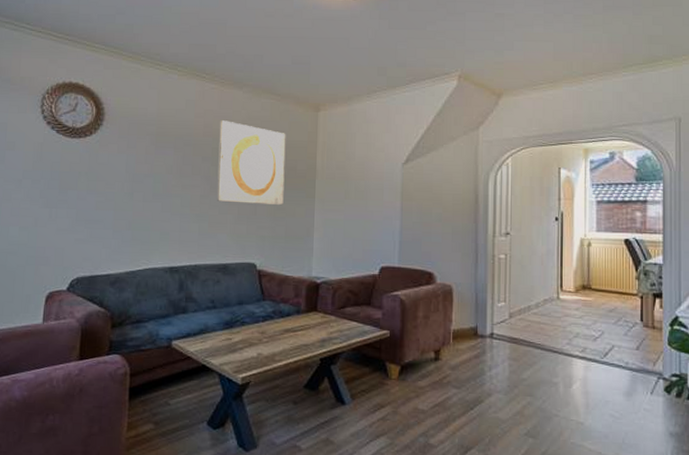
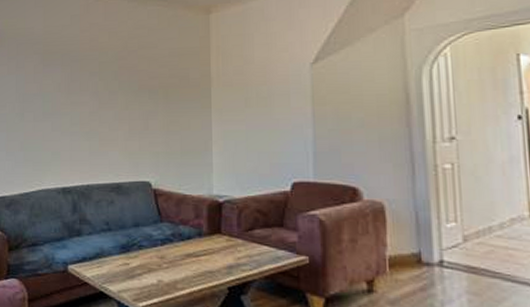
wall art: present [216,120,286,206] -> none [106,32,177,119]

